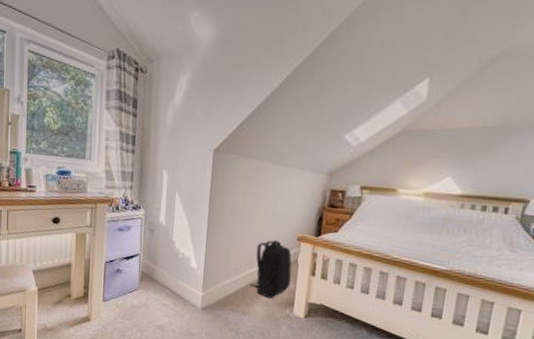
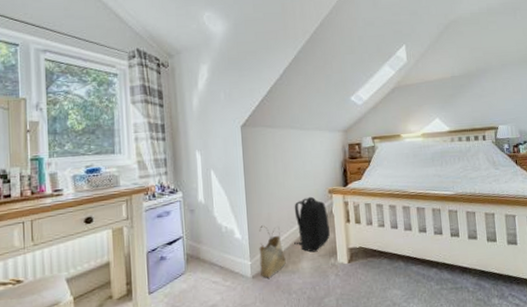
woven basket: none [211,259,239,313] -> present [259,225,286,278]

